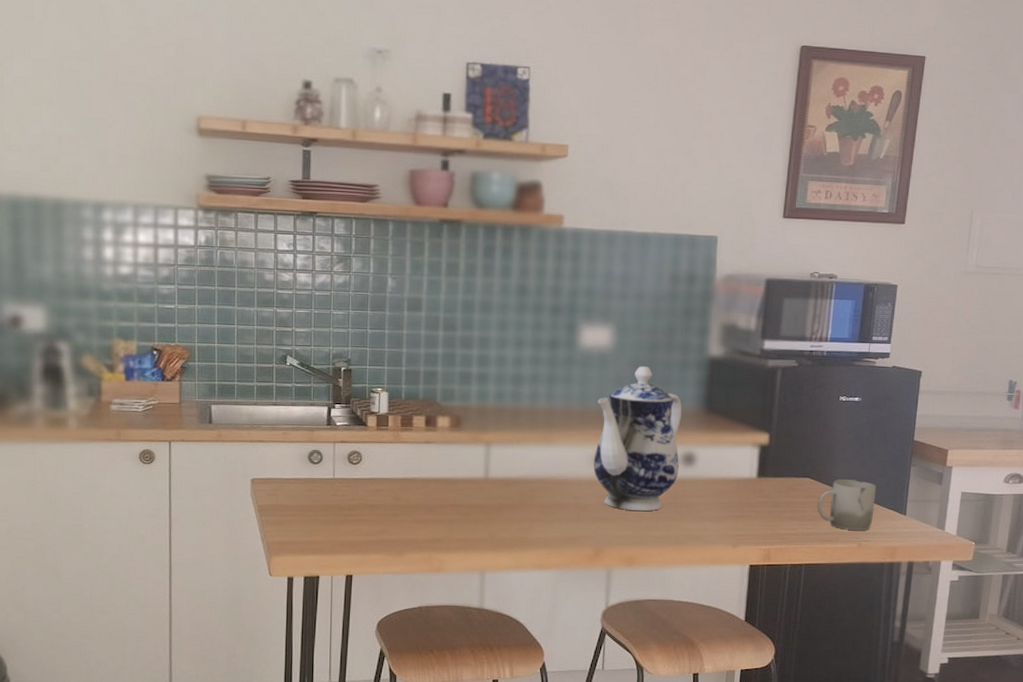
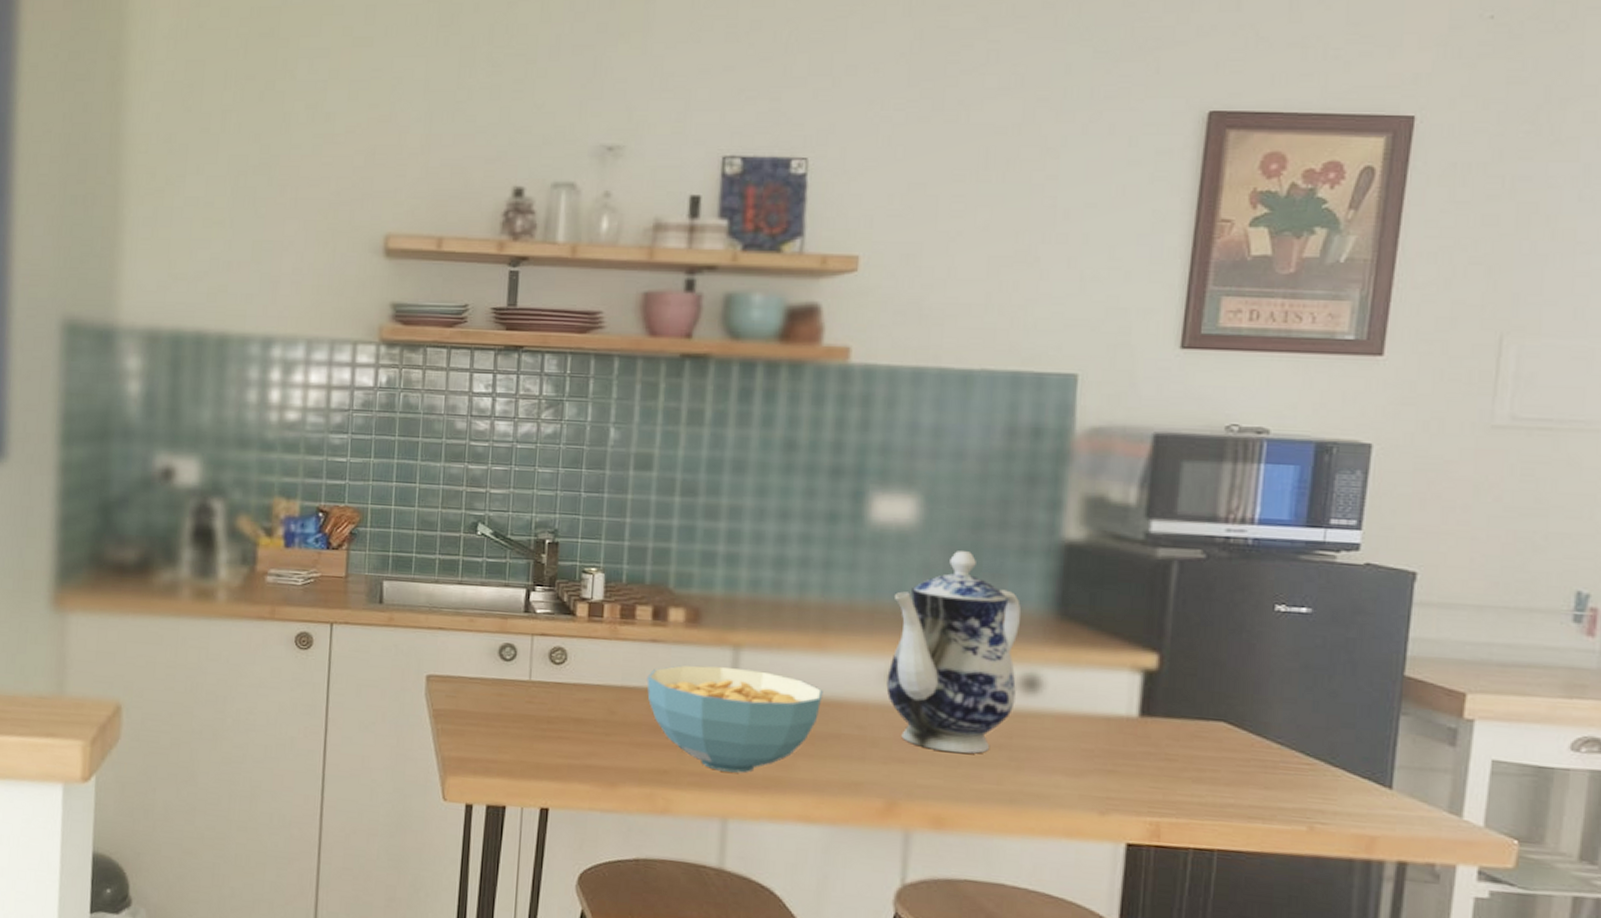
cereal bowl: none [423,459,550,537] -> present [646,665,823,773]
cup: present [817,479,877,530] -> none [1237,727,1340,808]

